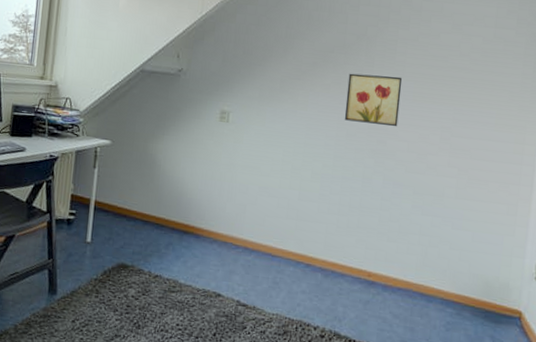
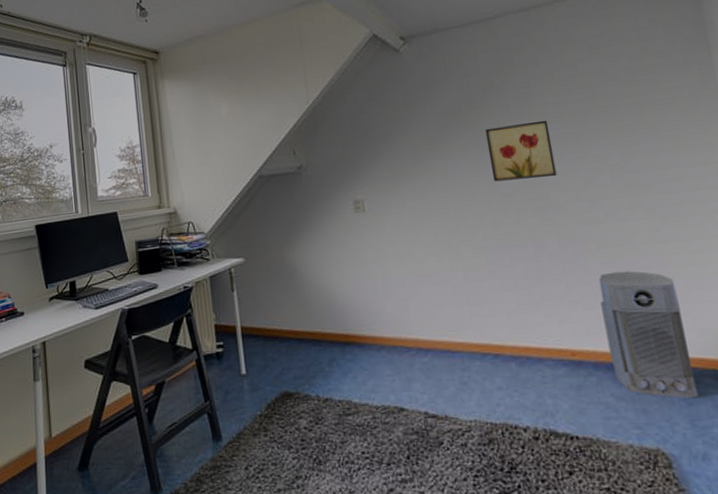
air purifier: none [397,215,464,326] -> present [598,271,699,399]

